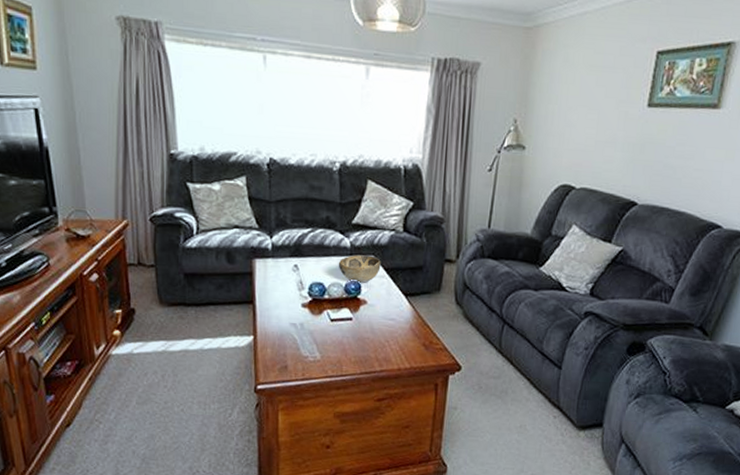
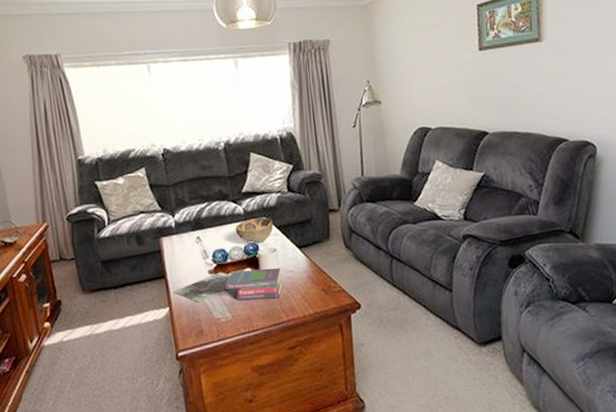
magazine: none [261,307,325,336] -> present [174,272,230,303]
books: none [318,308,383,346] -> present [225,267,283,301]
mug: none [358,289,382,314] -> present [256,247,279,270]

